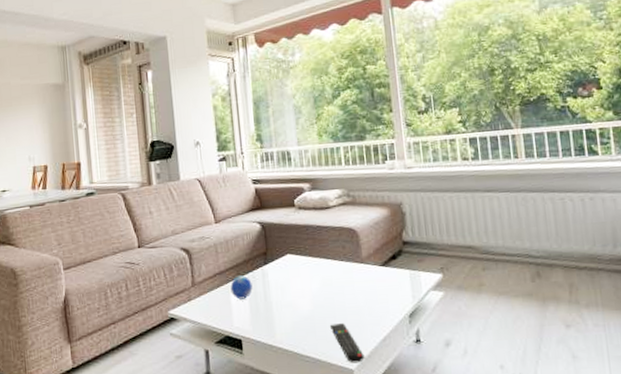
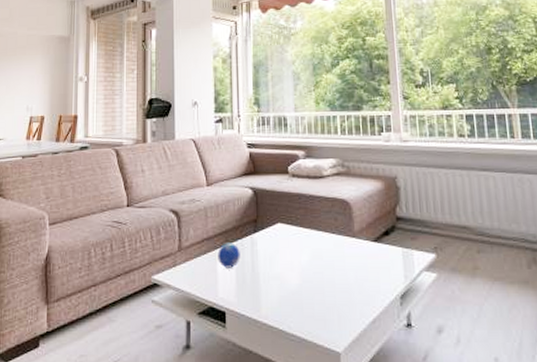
remote control: present [329,323,365,364] -> none [317,301,353,346]

